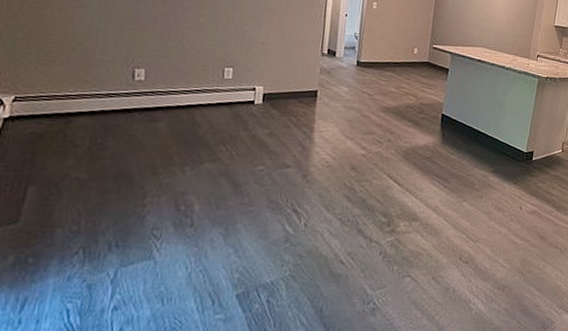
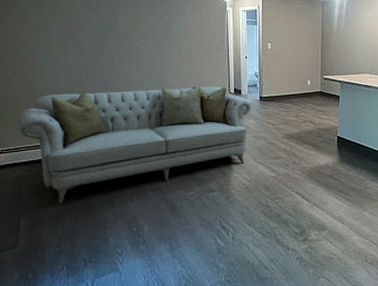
sofa: none [45,34,346,170] -> present [19,86,251,203]

